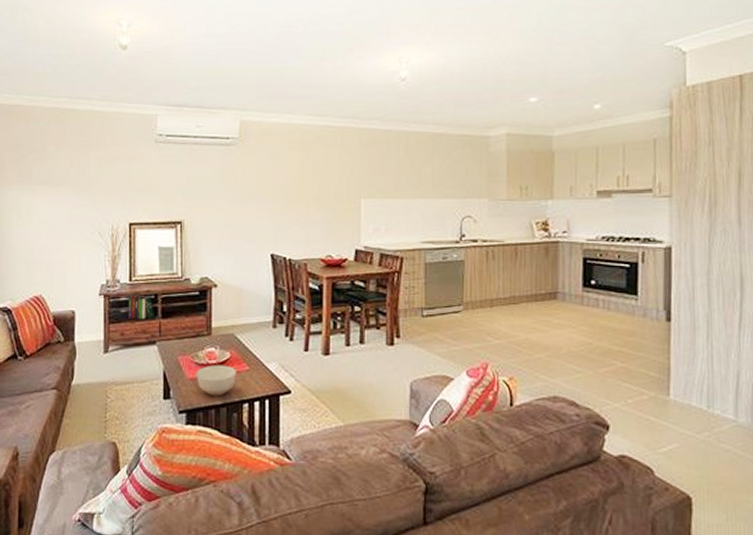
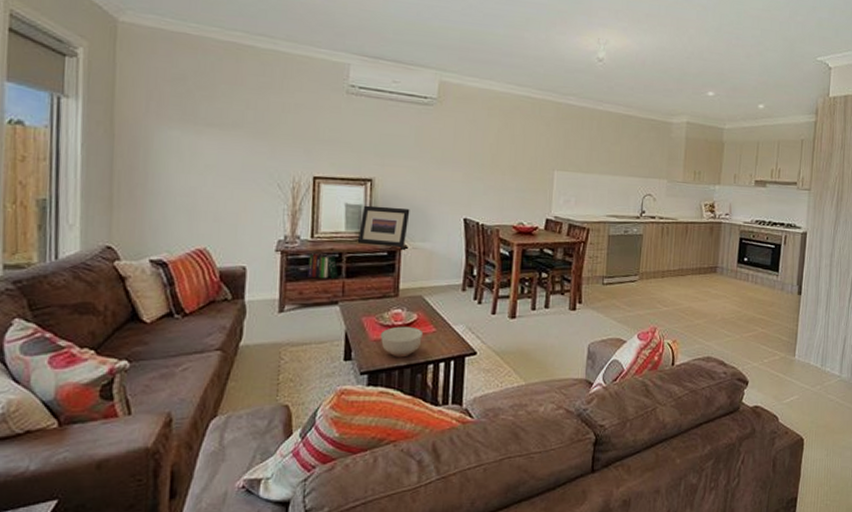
picture frame: none [170,247,218,286] -> present [357,205,410,247]

